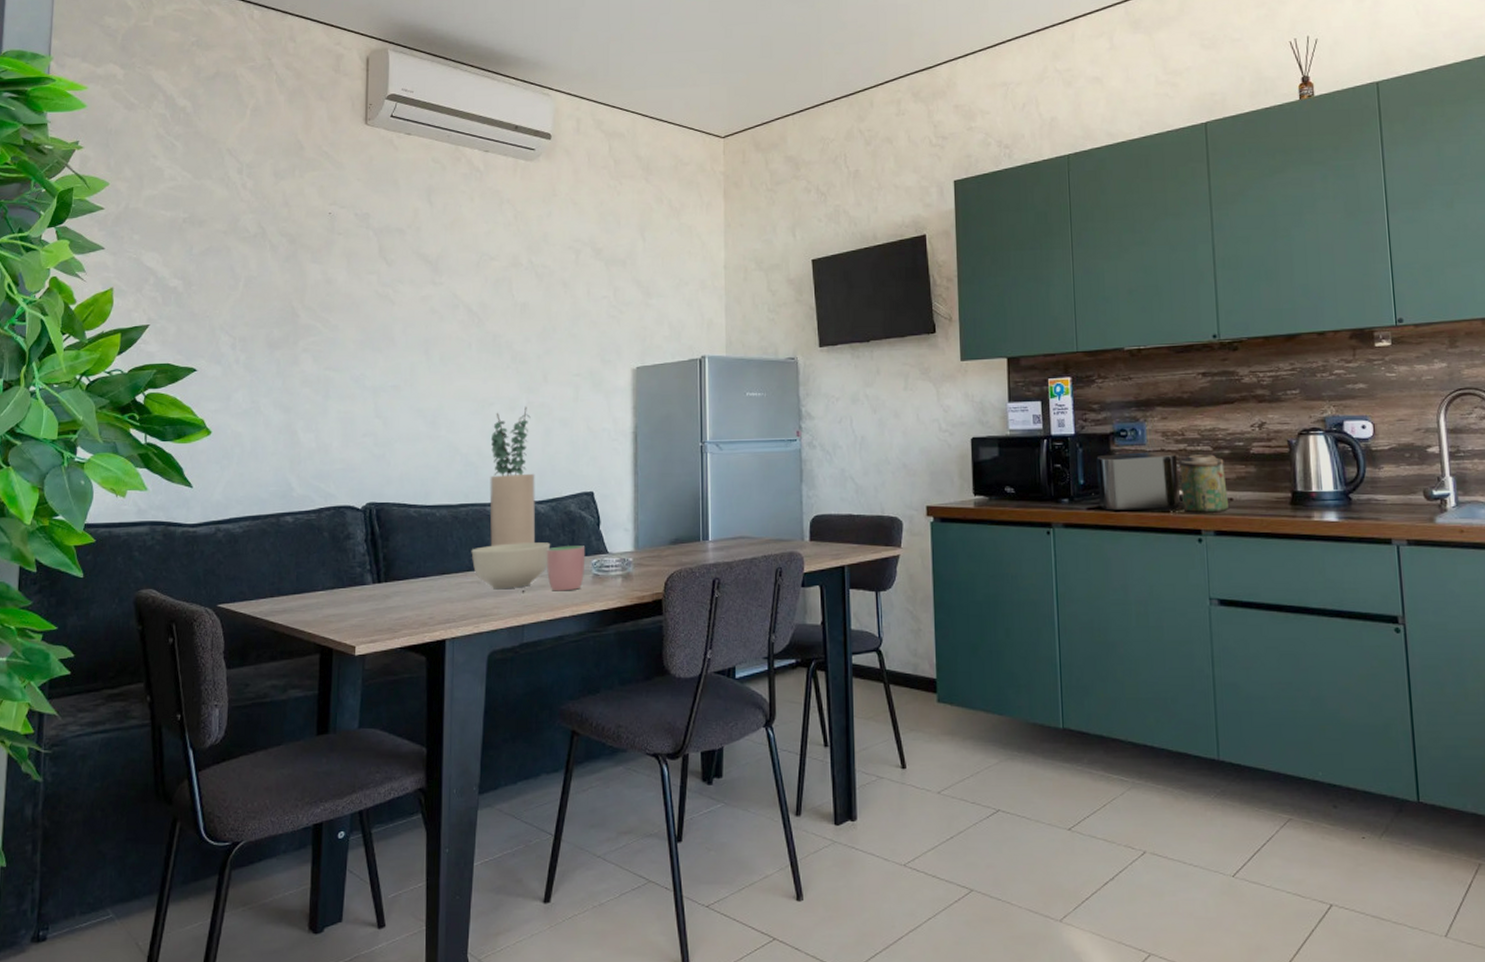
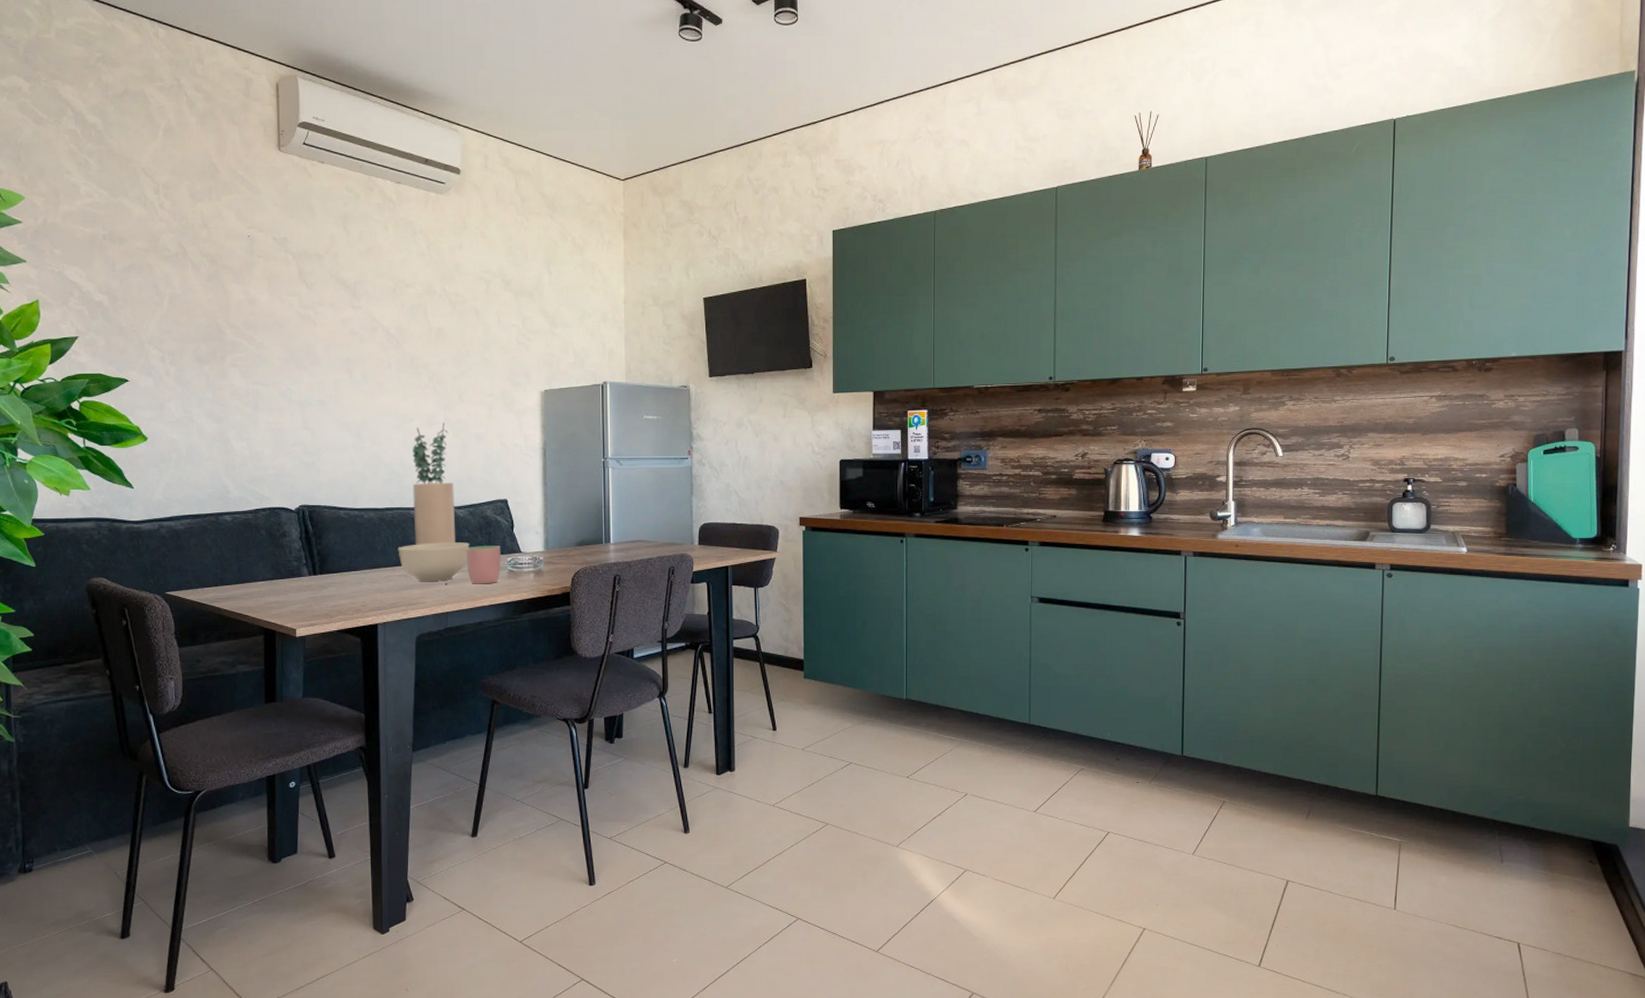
toaster: present [1096,451,1184,513] -> none [945,475,1016,526]
canister: present [1179,454,1228,515] -> none [1014,479,1052,528]

